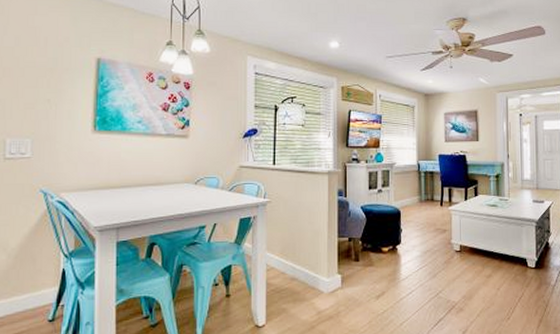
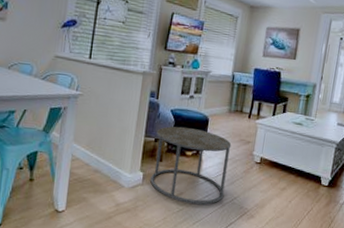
side table: none [349,222,428,303] -> present [150,126,232,205]

